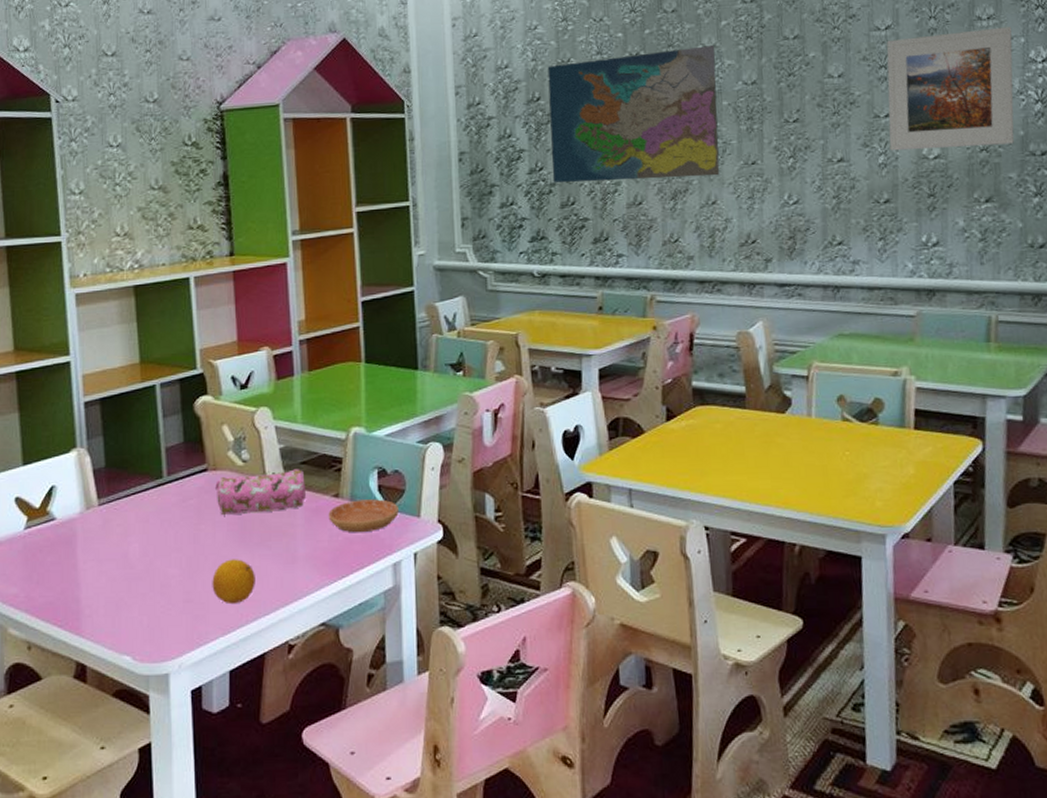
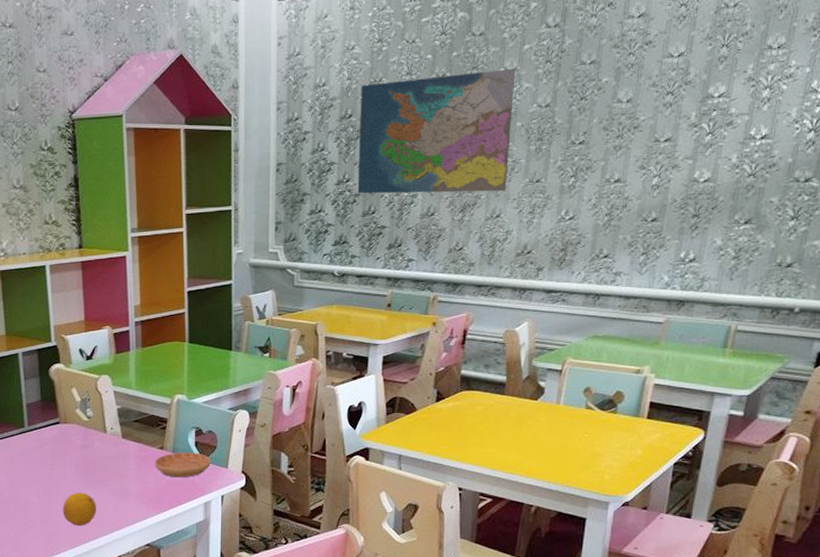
pencil case: present [215,469,306,516] -> none [66,426,137,459]
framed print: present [886,27,1014,151] -> none [664,56,800,174]

